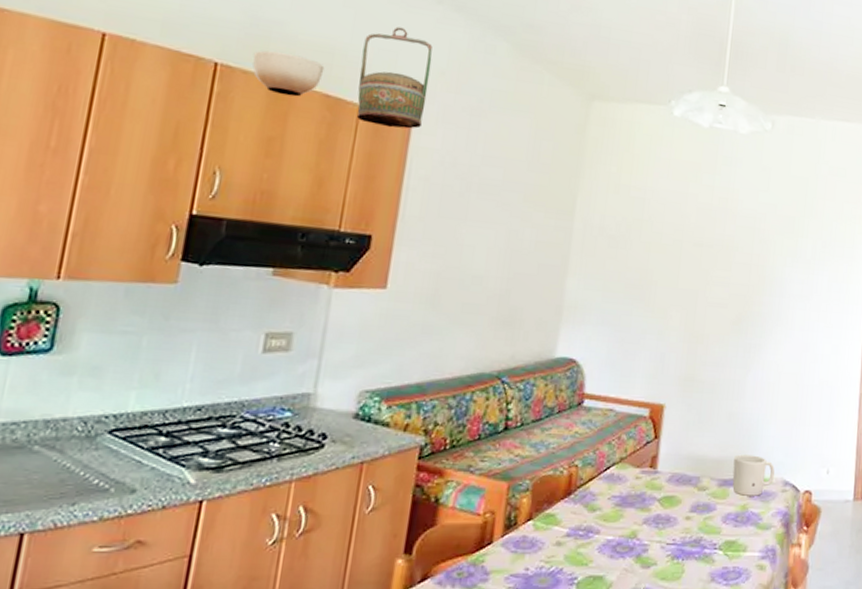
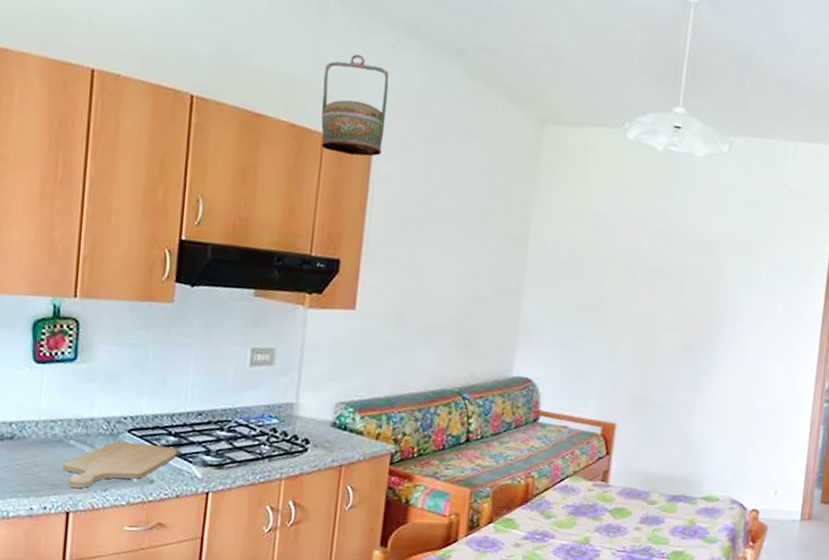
chopping board: none [21,444,173,504] -> present [63,441,181,489]
bowl: present [252,50,325,97] -> none [224,81,290,127]
mug: present [732,454,775,496] -> none [680,473,723,512]

